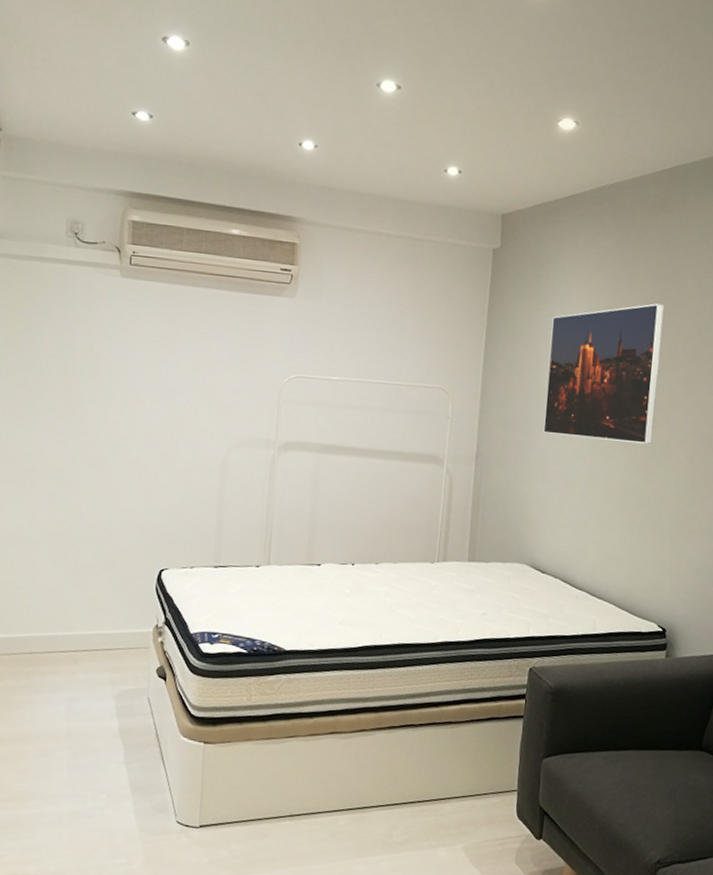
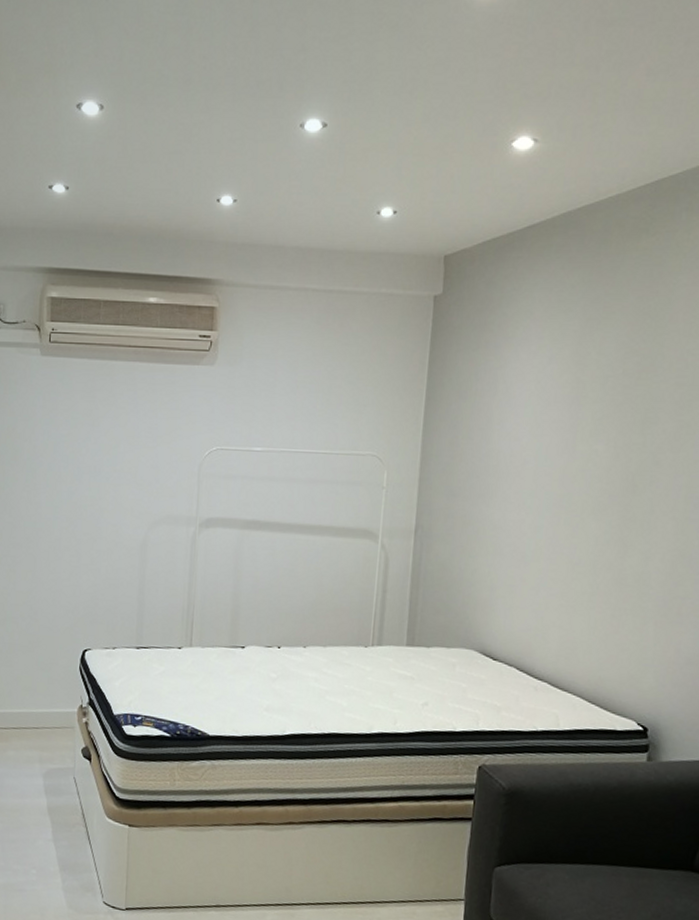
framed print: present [543,303,664,445] -> none [494,345,647,513]

